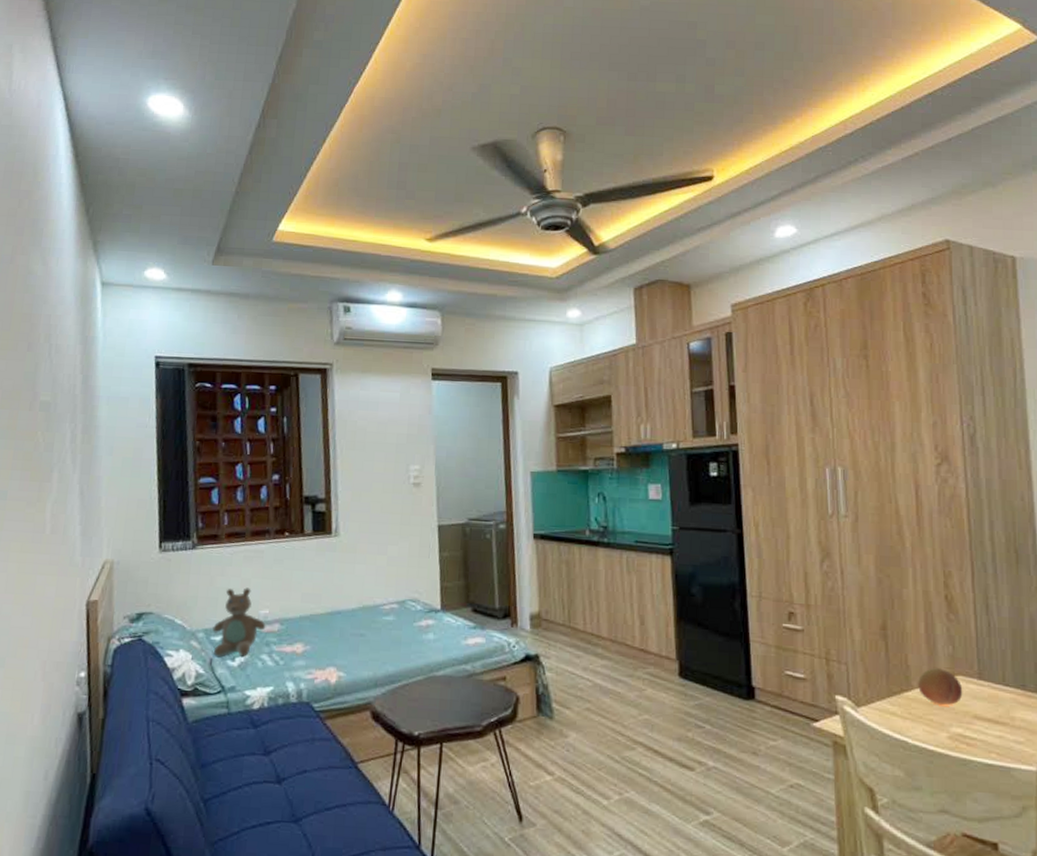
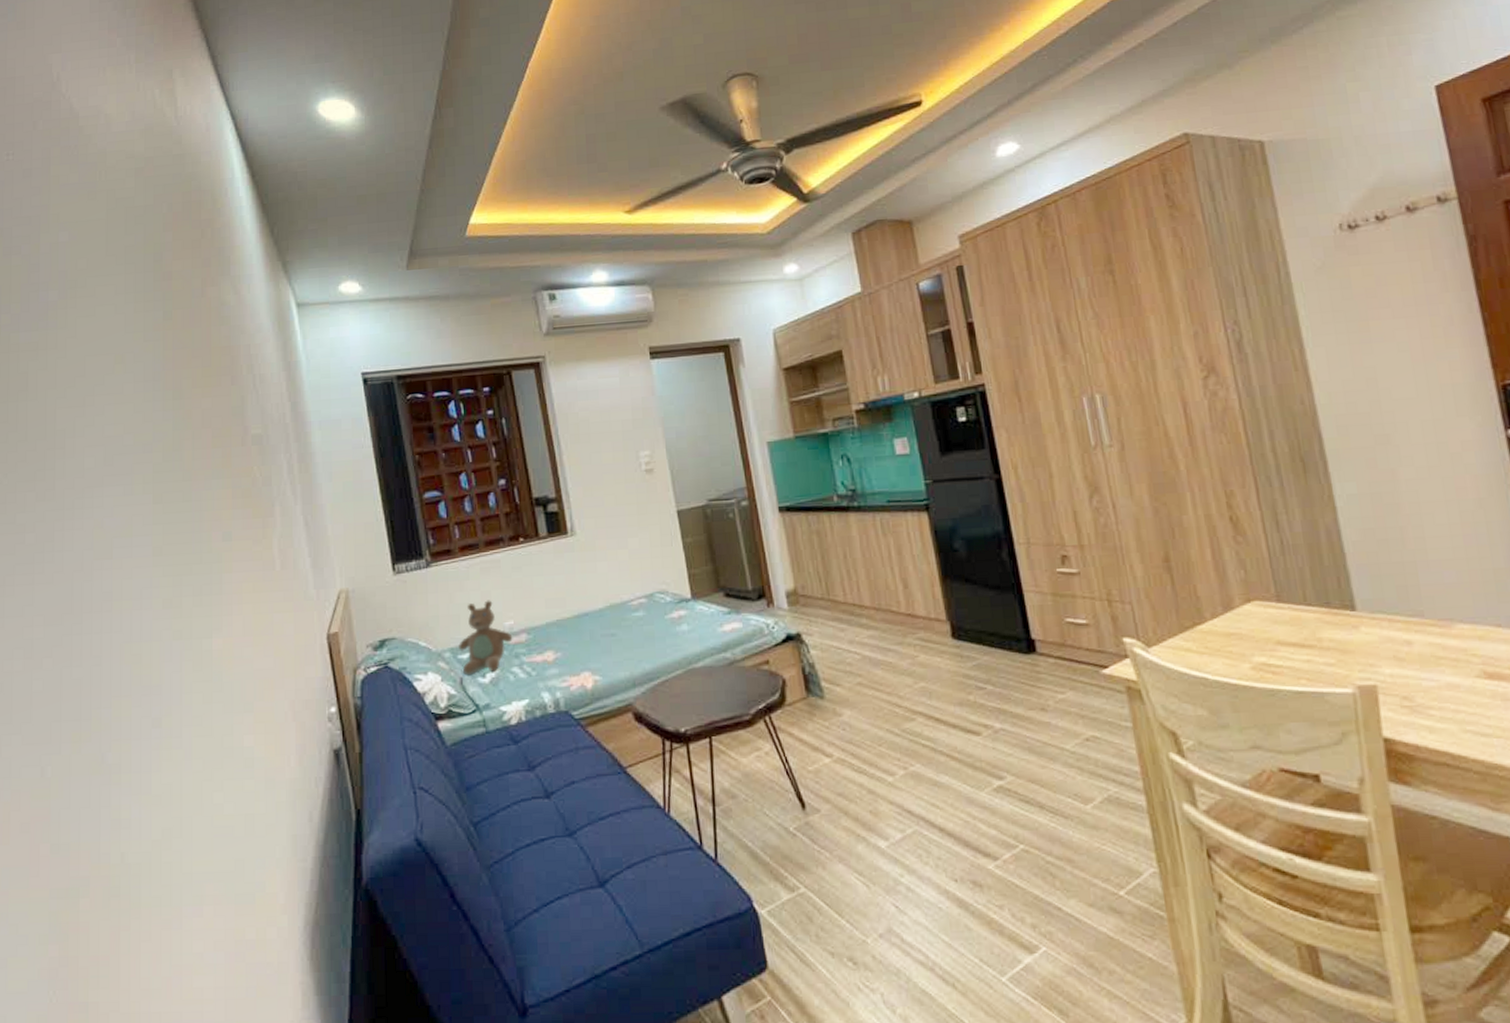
fruit: present [918,668,963,706] -> none [1211,595,1262,635]

